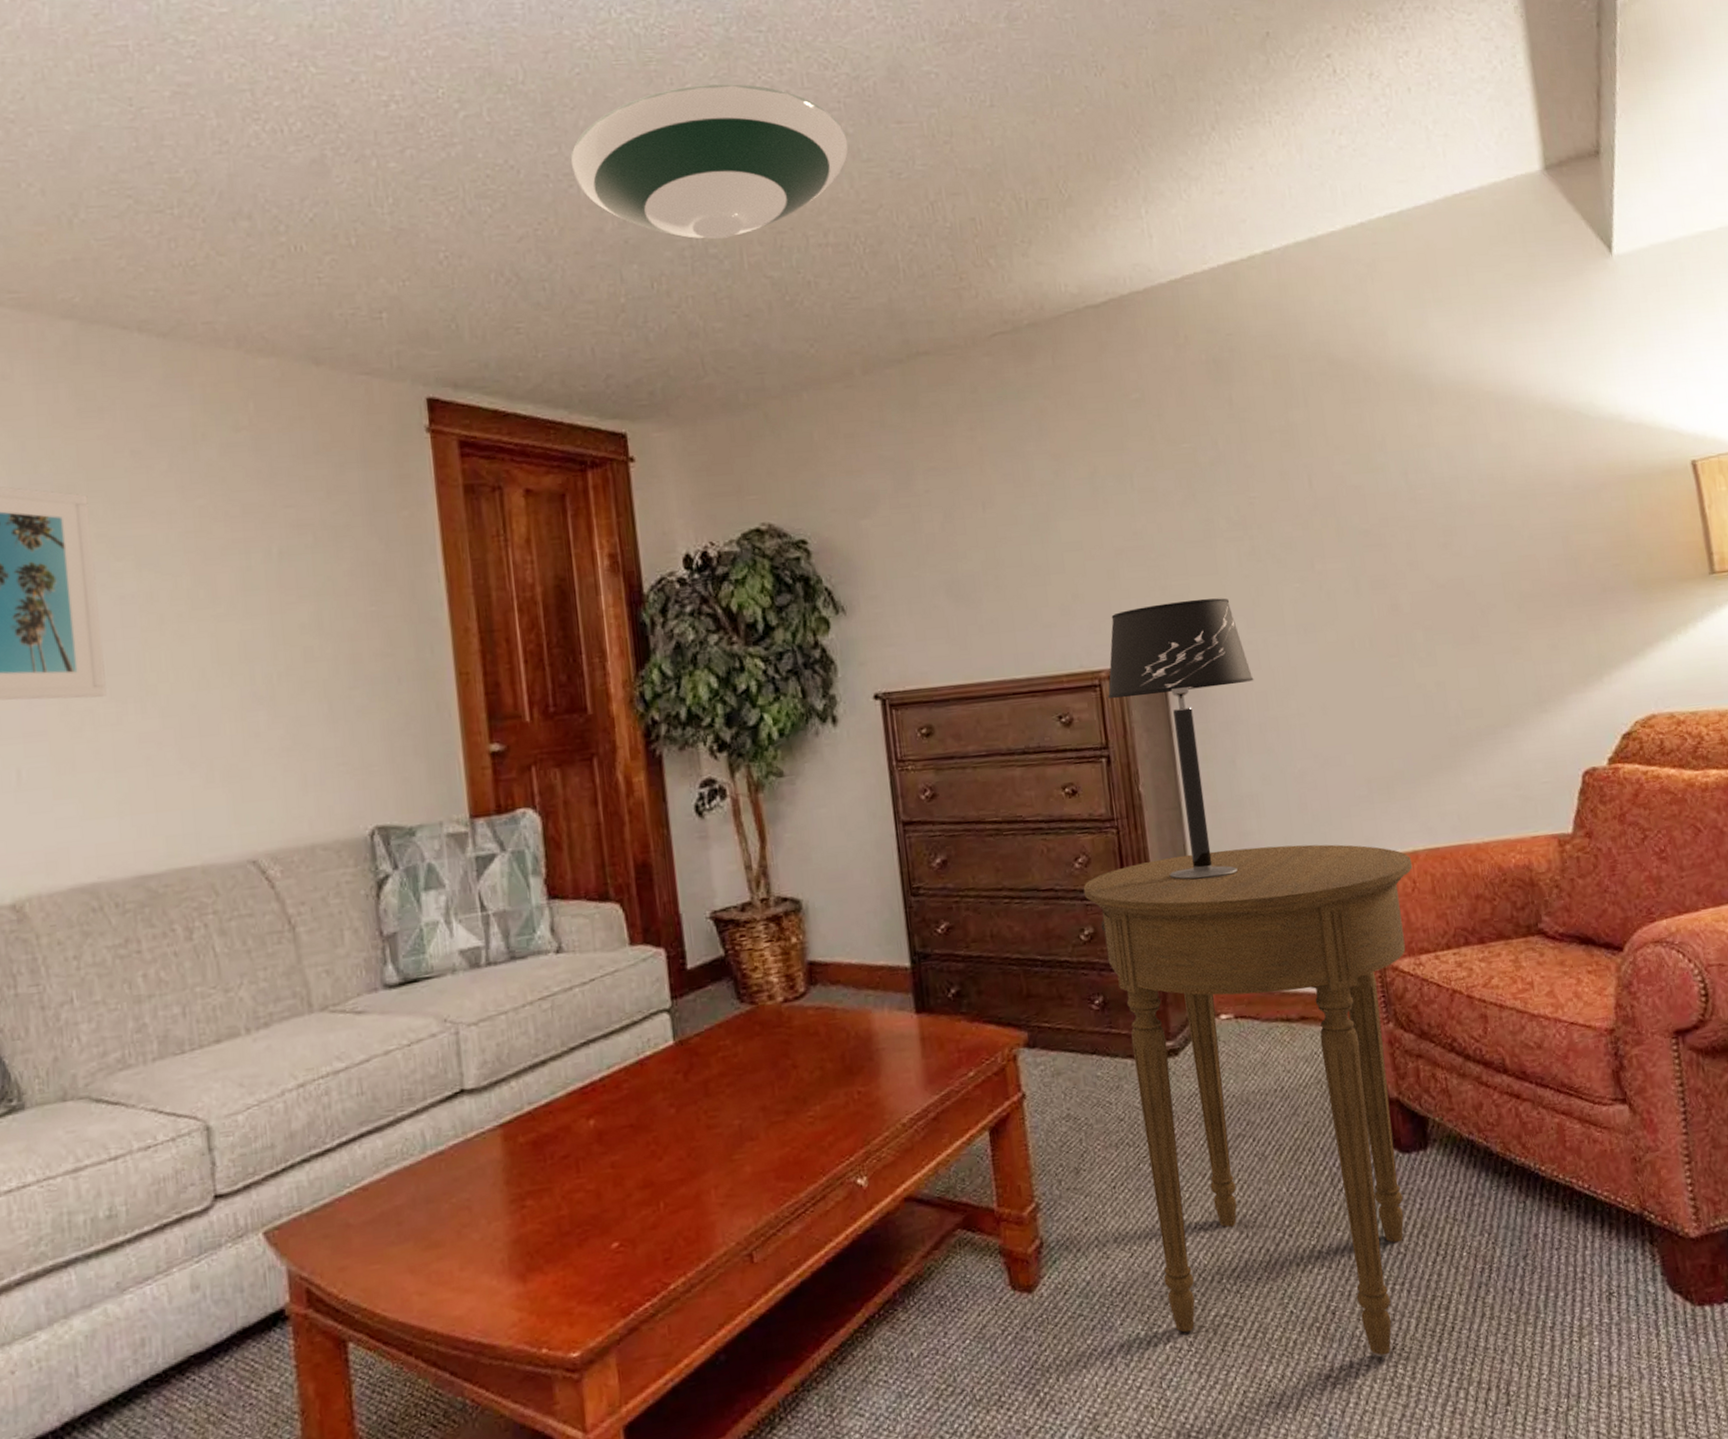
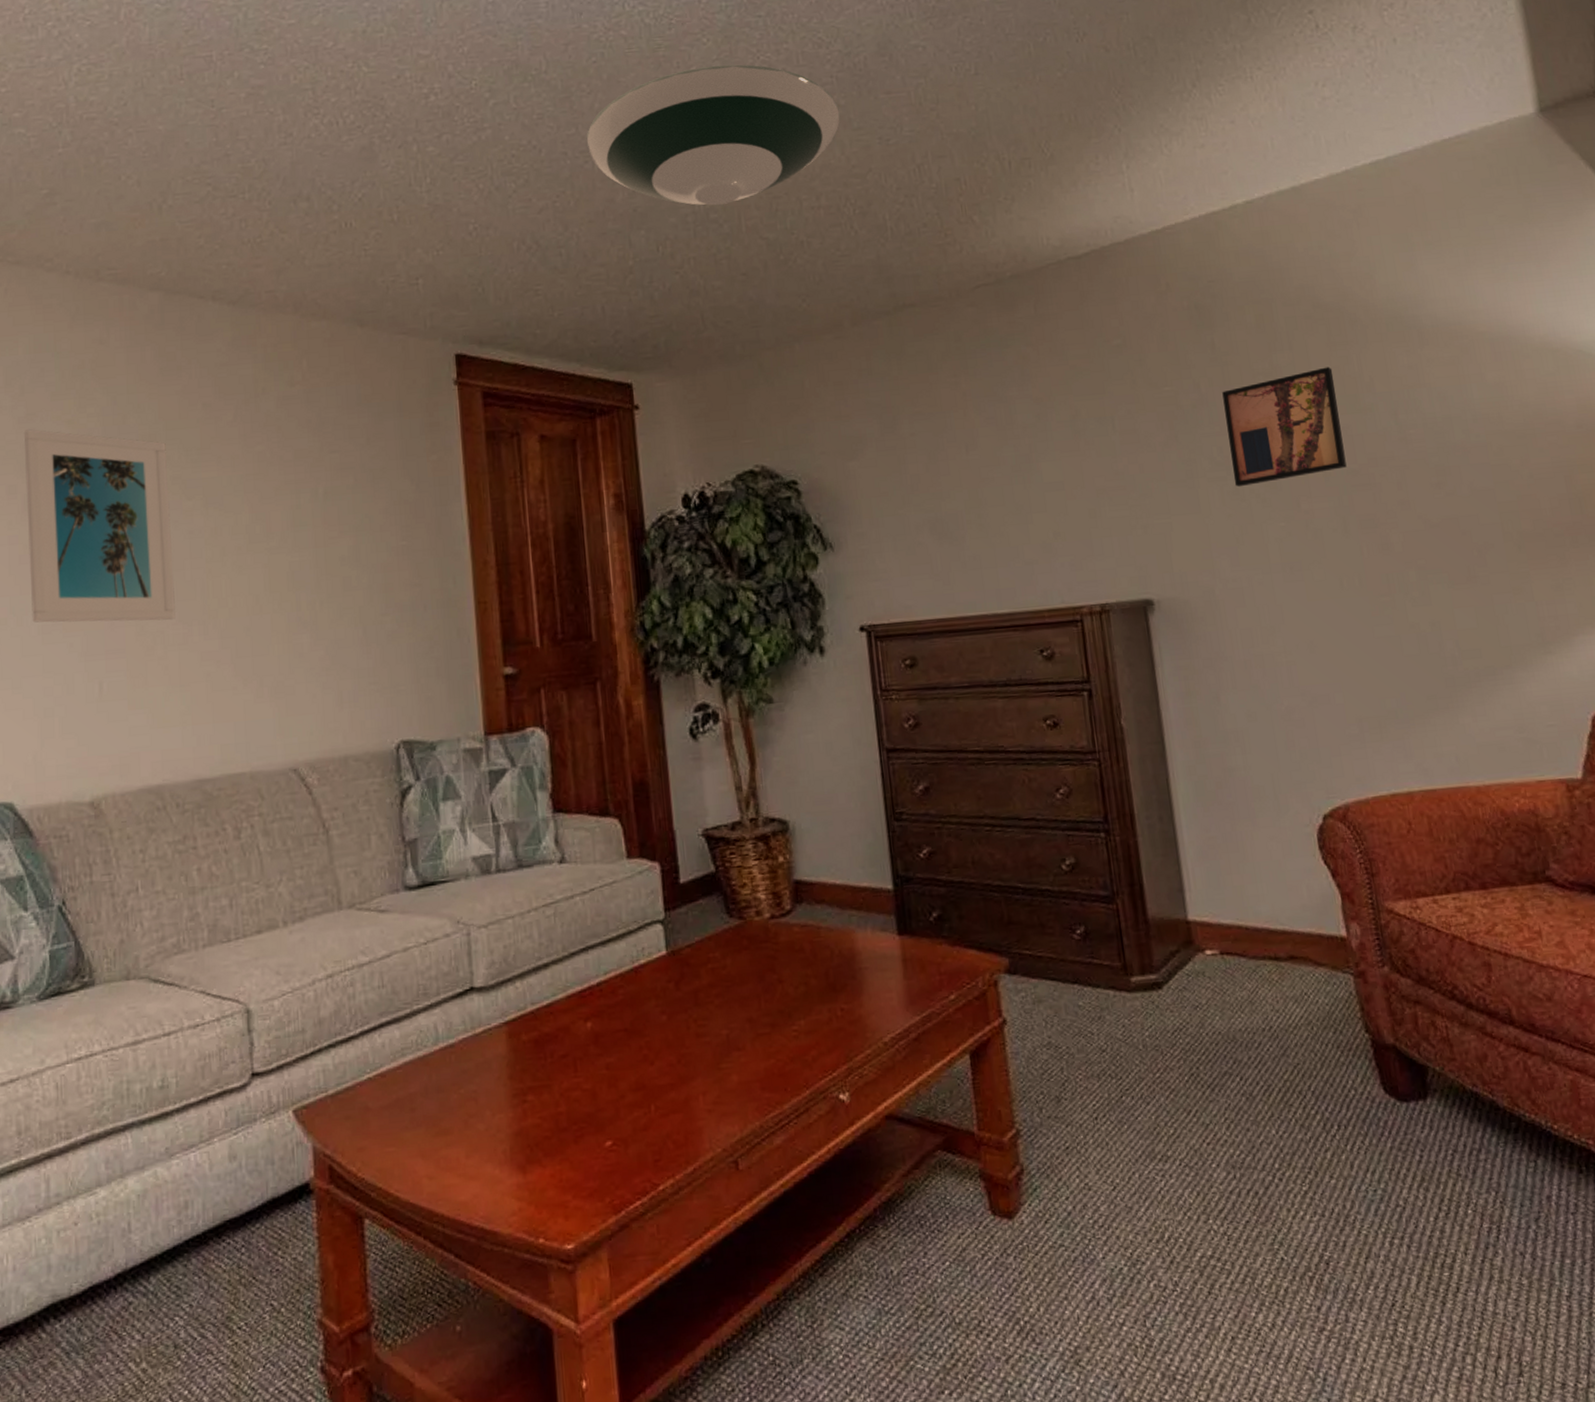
side table: present [1083,844,1413,1356] -> none [1064,782,1408,1312]
table lamp: present [1107,598,1254,880] -> none [1089,536,1239,814]
wall art: none [1239,425,1359,548] -> present [1222,367,1347,487]

